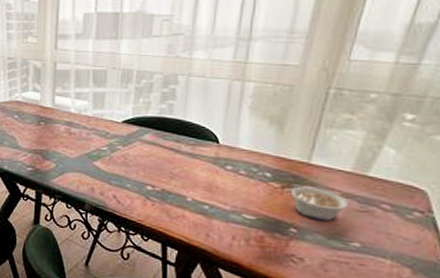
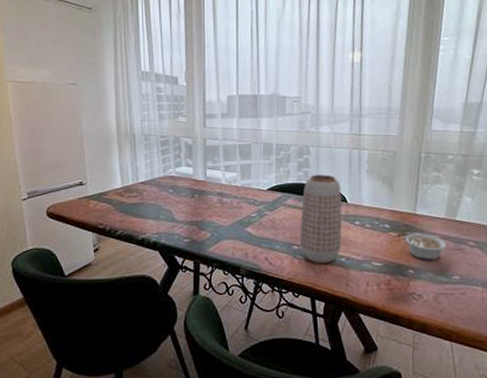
vase: none [154,108,213,210] -> present [299,174,342,264]

